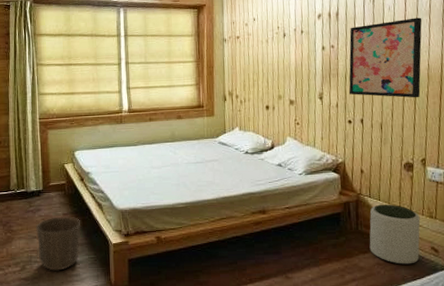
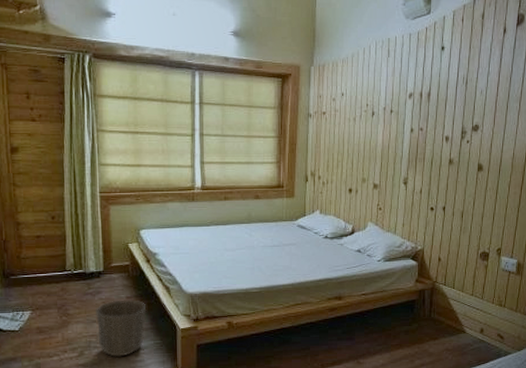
wall art: present [349,17,422,98] -> none [433,104,512,187]
plant pot: present [369,204,421,265] -> none [440,292,490,350]

